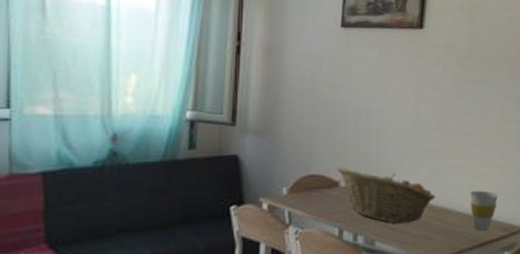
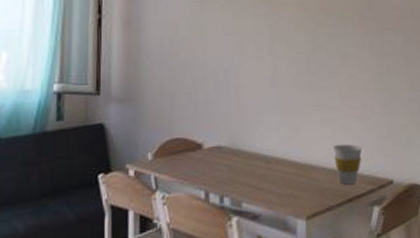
fruit basket: present [336,166,436,224] -> none [198,127,299,183]

